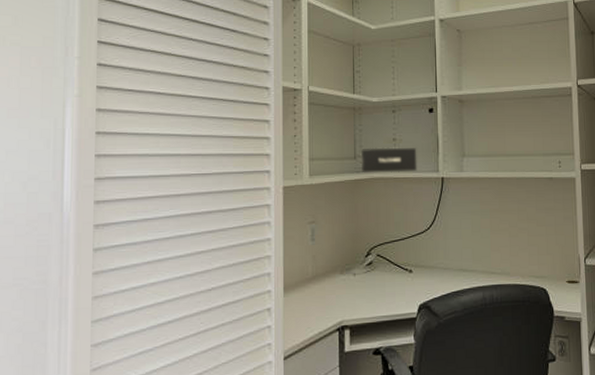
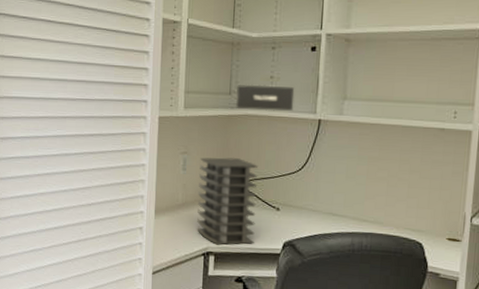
file organizer: none [329,223,390,317] -> present [197,157,259,245]

